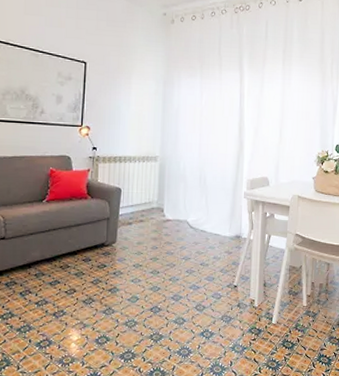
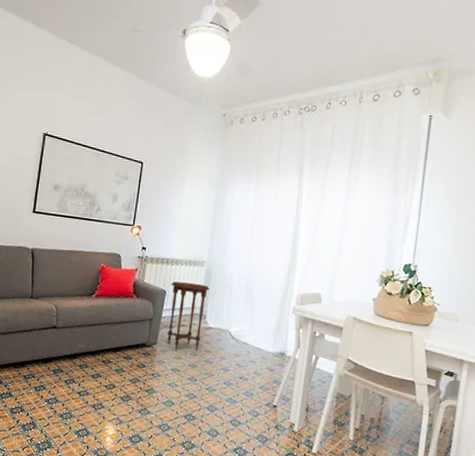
side table: none [126,179,165,246] -> present [167,281,210,352]

